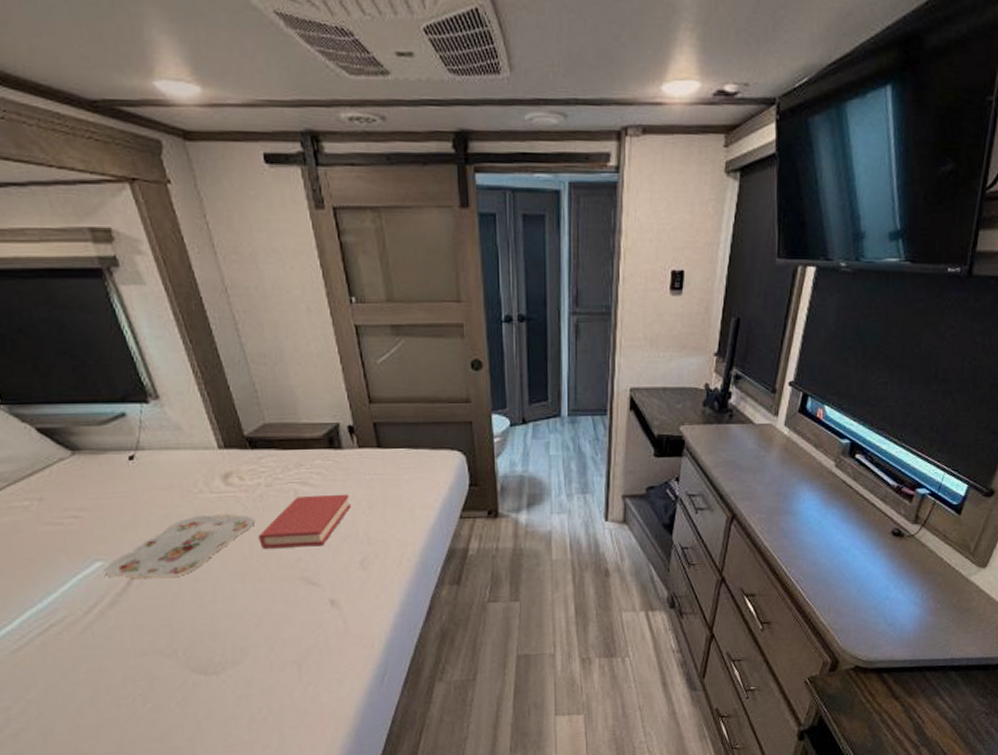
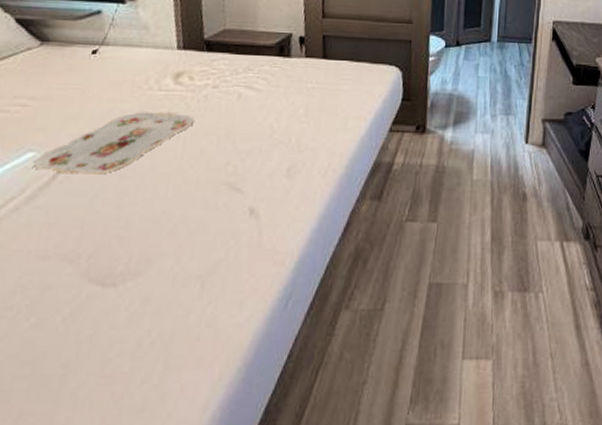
hardback book: present [259,494,352,549] -> none [193,99,289,151]

